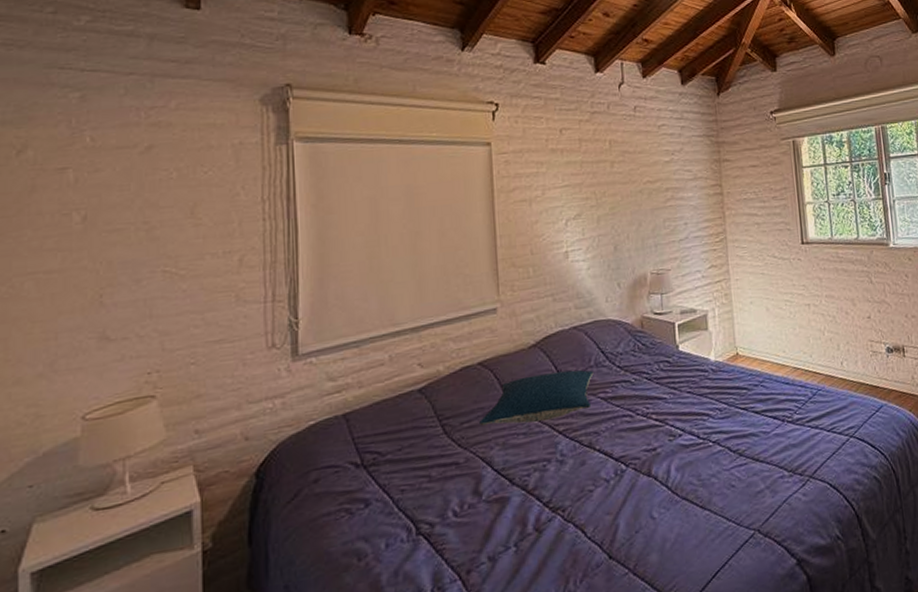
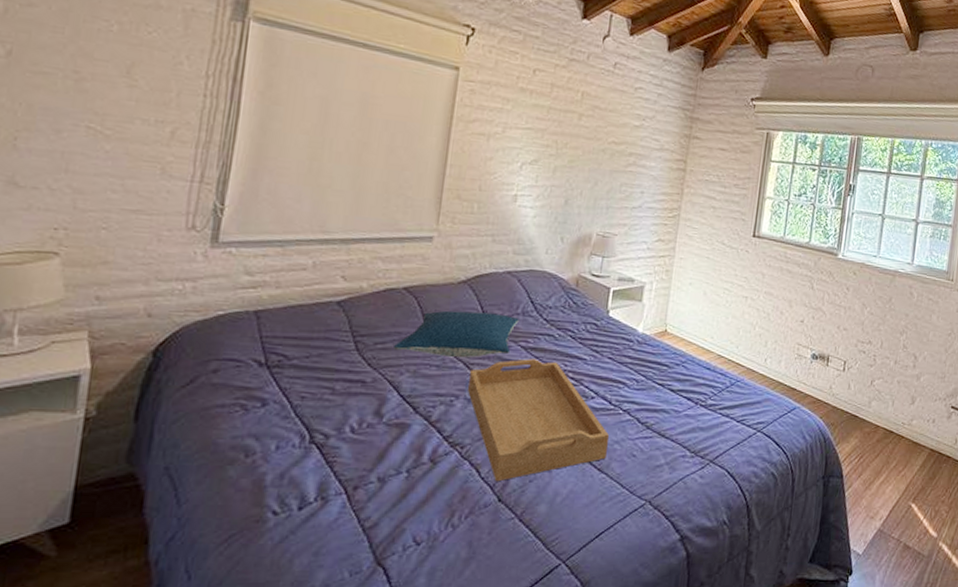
serving tray: none [556,406,706,540] -> present [467,359,610,482]

